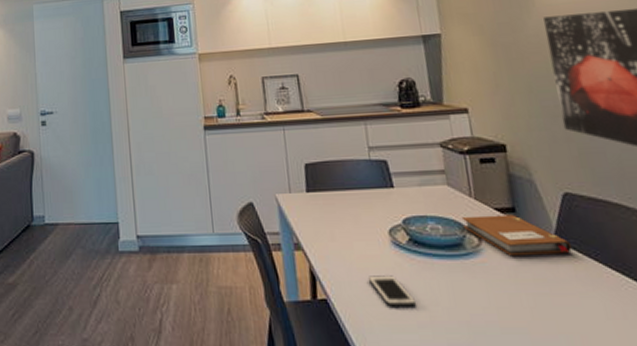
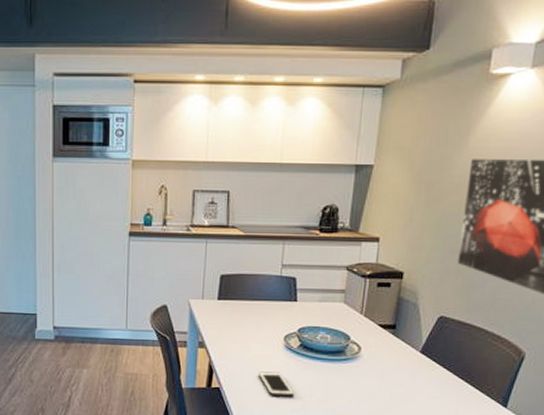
notebook: present [461,214,572,257] -> none [348,329,432,364]

